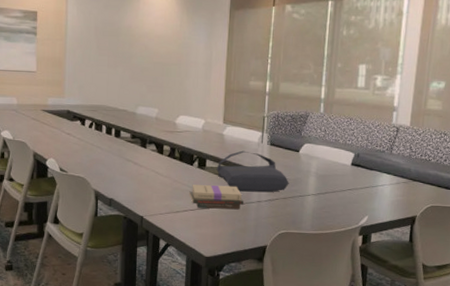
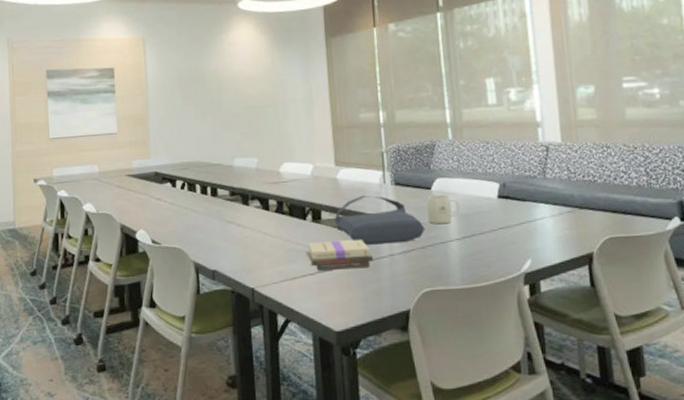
mug: none [293,156,320,182] -> present [427,194,460,225]

